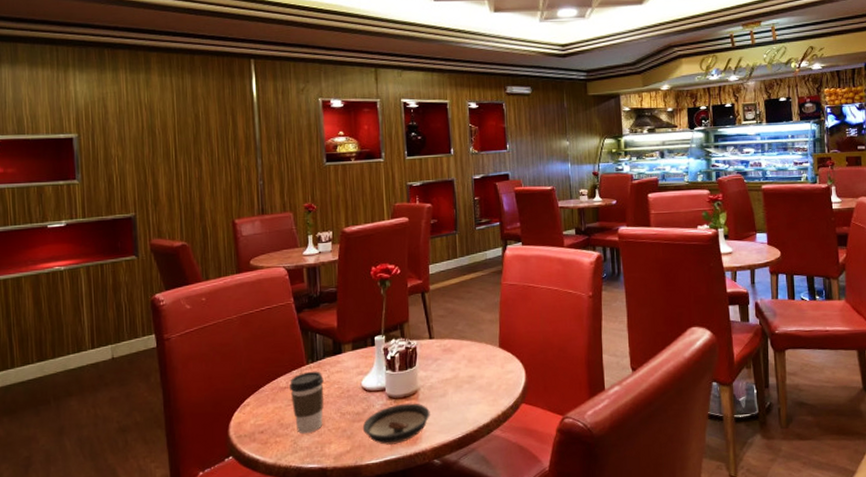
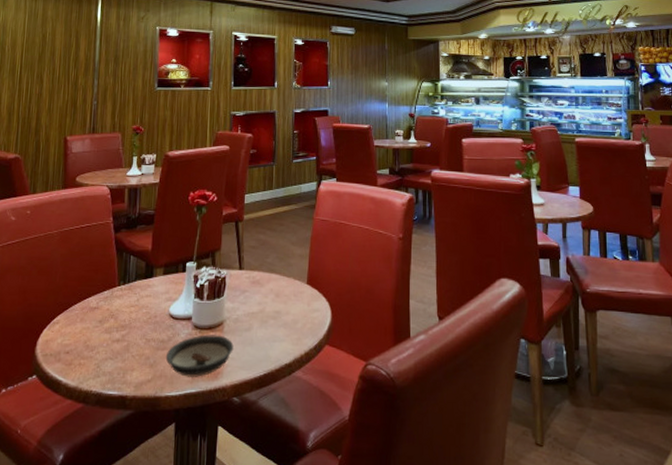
coffee cup: present [290,371,324,433] -> none [99,293,133,357]

